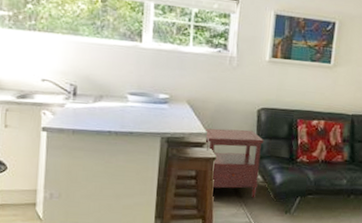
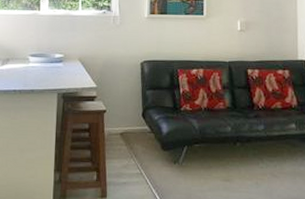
side table: present [203,128,264,198] -> none [93,82,149,149]

